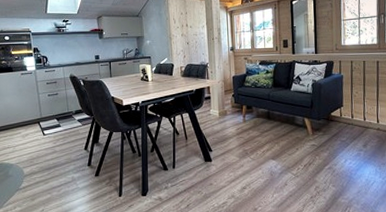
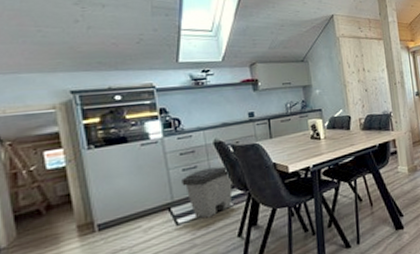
trash can: none [47,95,82,133] -> present [182,166,233,219]

